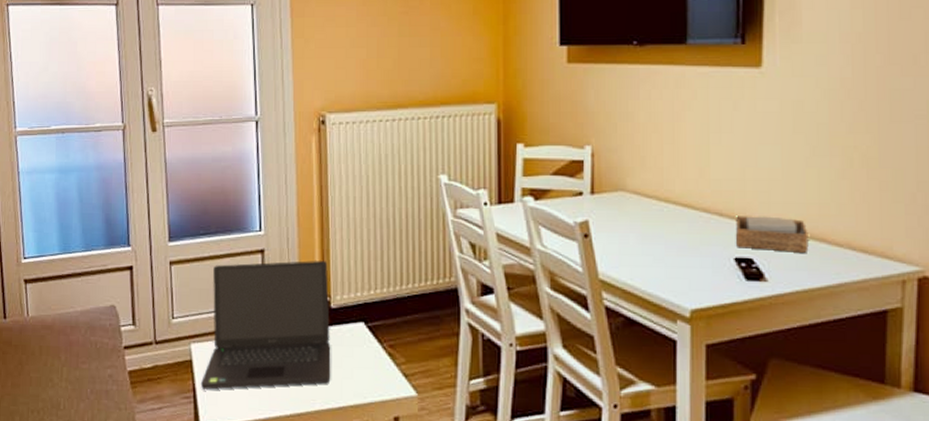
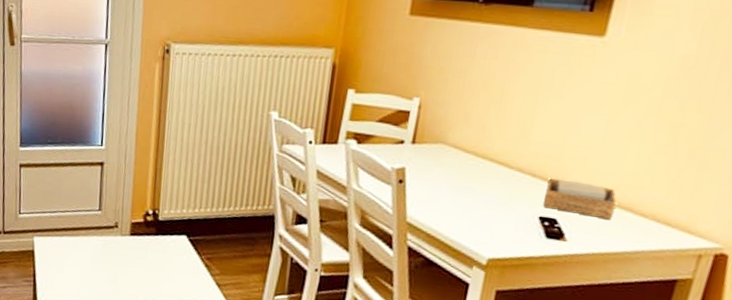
laptop: present [201,261,331,390] -> none [40,171,160,284]

